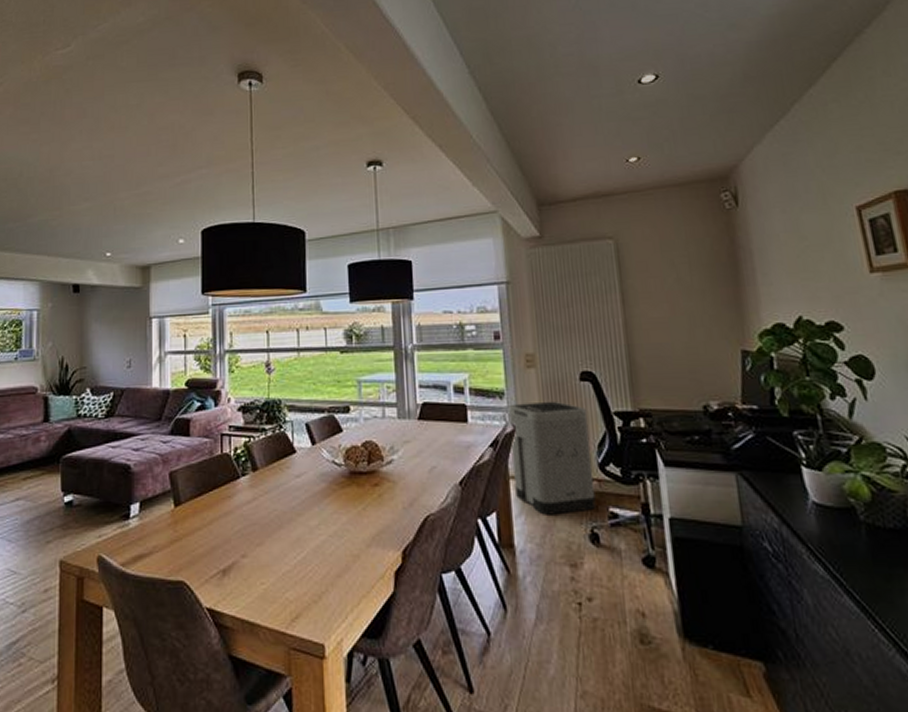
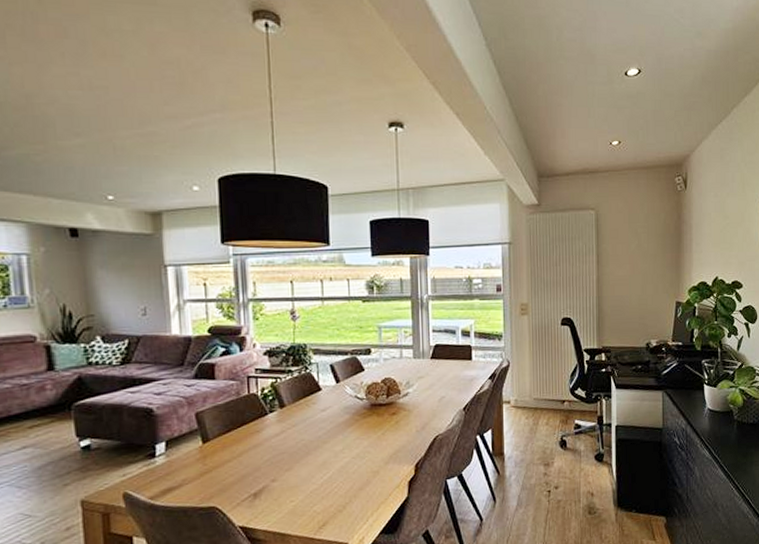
trash can: present [509,401,596,515] -> none [505,341,566,429]

